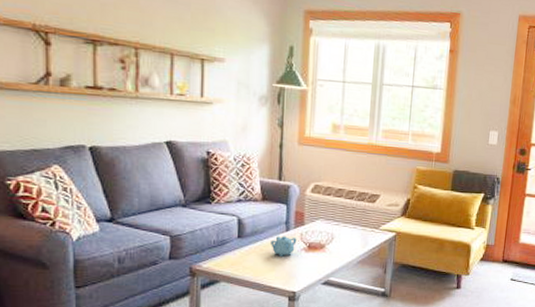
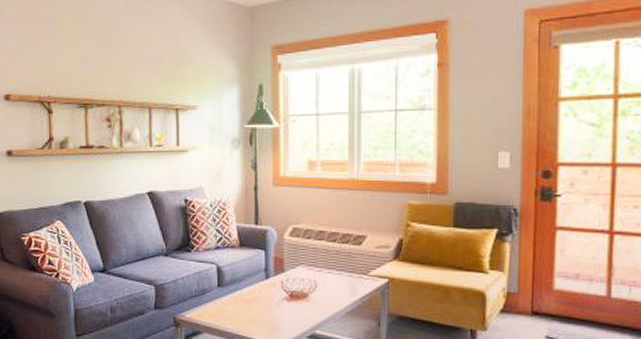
teapot: present [271,236,297,257] -> none [251,284,277,307]

